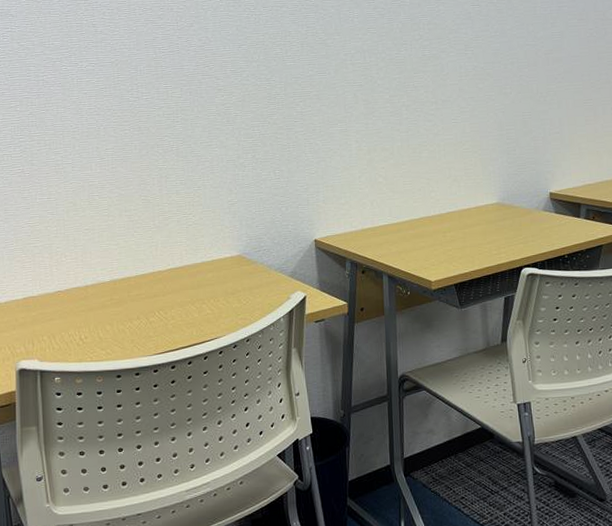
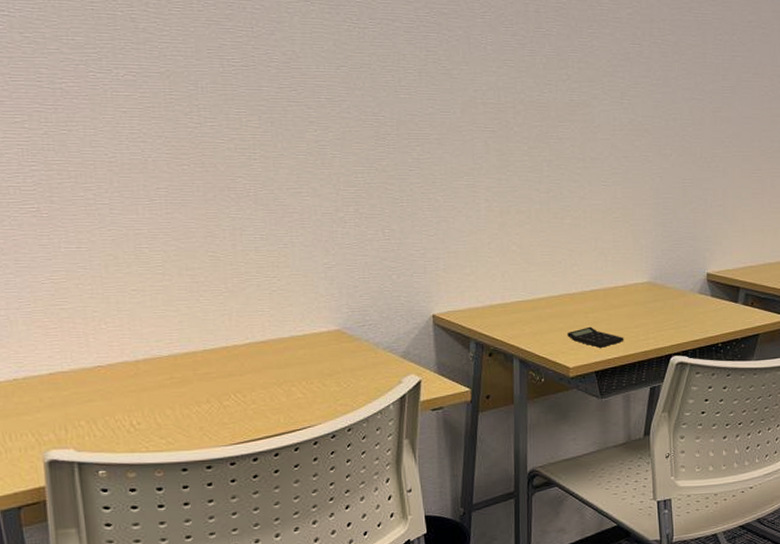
calculator: none [428,244,479,263] -> present [567,326,624,348]

